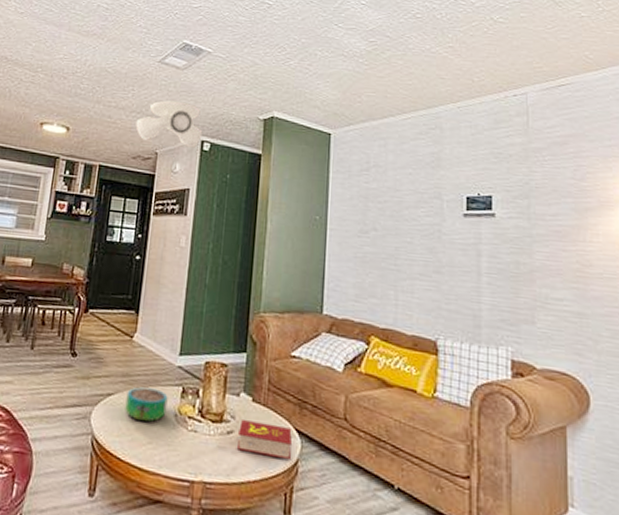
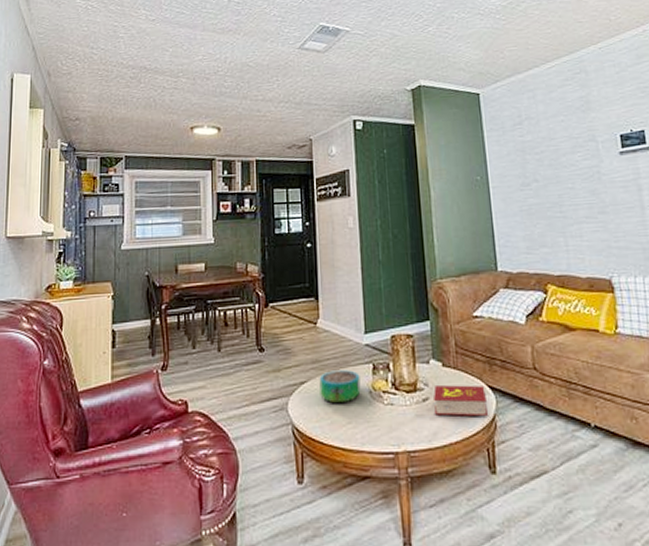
ceiling light: present [136,100,203,149] -> none [286,84,353,130]

